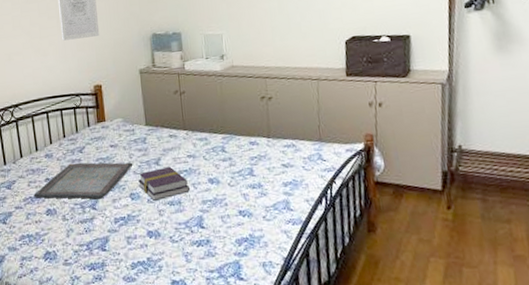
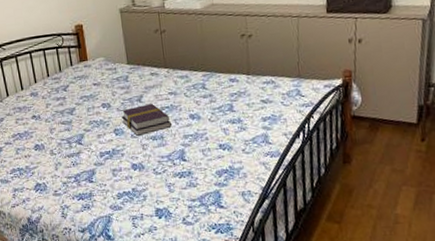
serving tray: present [34,162,133,200] -> none [21,100,116,135]

